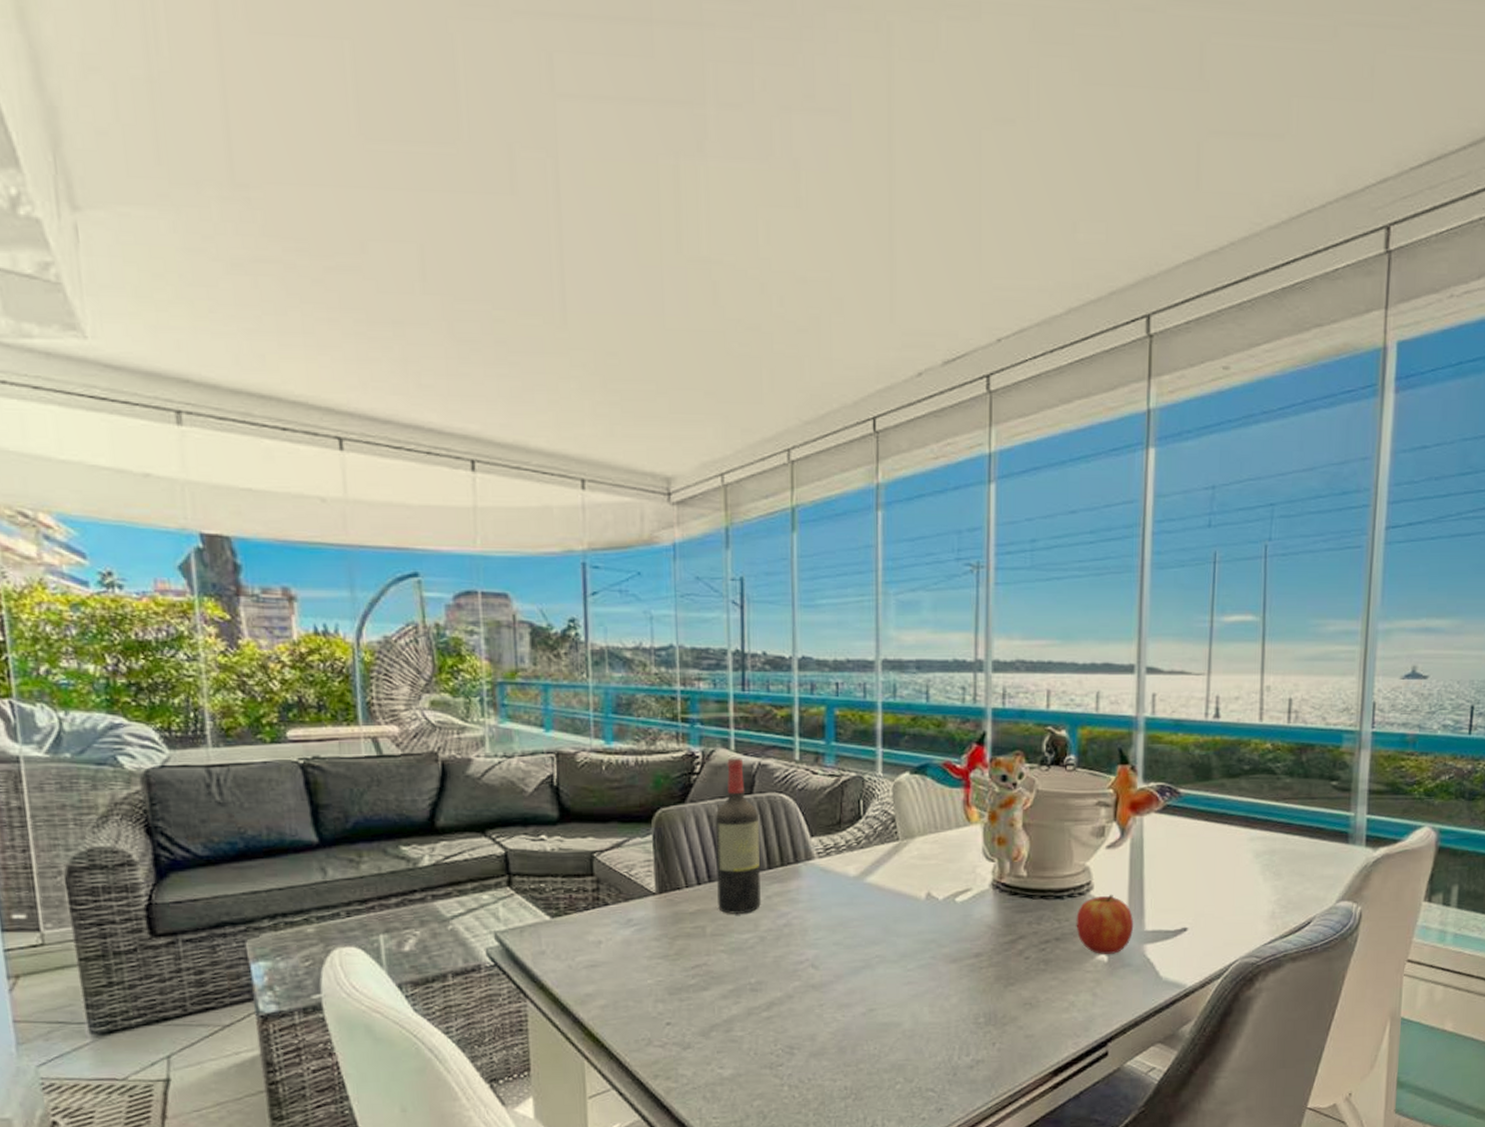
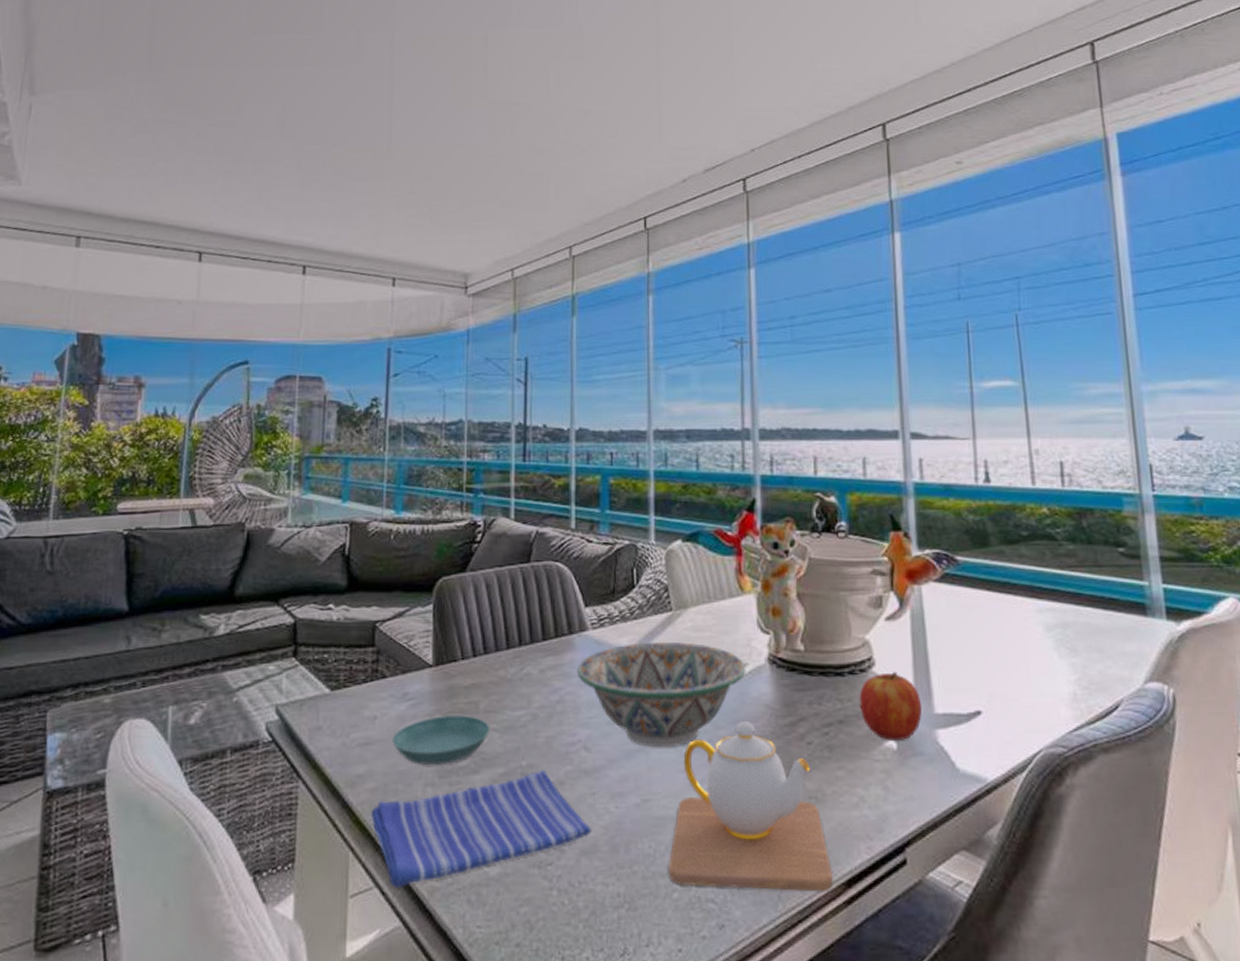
dish towel: none [602,985,820,1090] -> present [370,769,591,888]
saucer: none [619,939,718,985] -> present [392,715,491,766]
wine bottle: present [715,758,761,914] -> none [491,526,536,689]
decorative bowl: none [803,868,970,965] -> present [576,641,746,748]
teapot: none [893,940,1041,1080] -> present [669,721,833,892]

